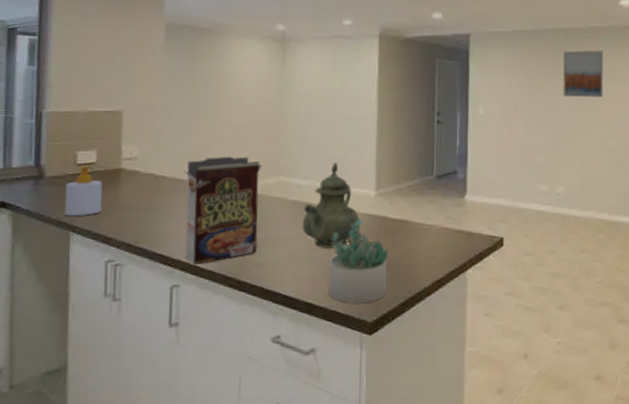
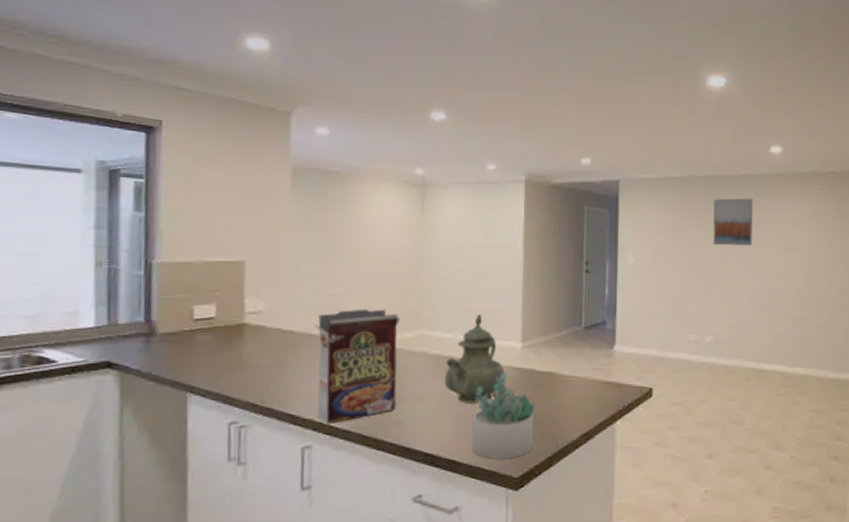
soap bottle: present [64,165,103,217] -> none [180,321,225,376]

